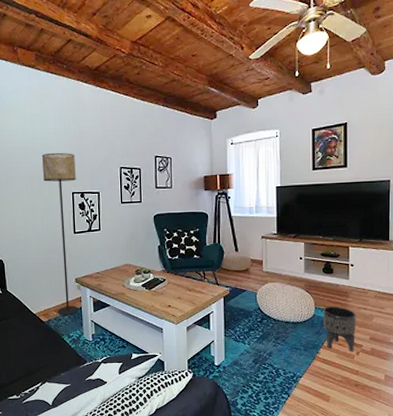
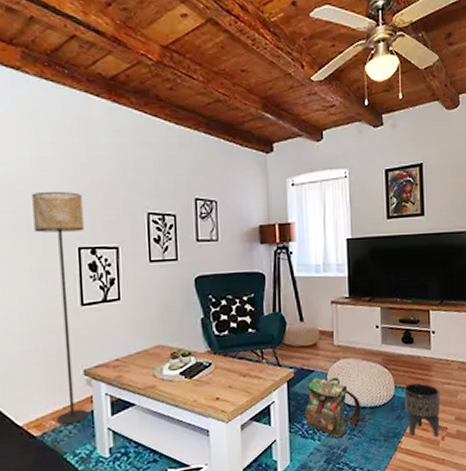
backpack: none [237,295,289,343] -> present [304,377,366,438]

